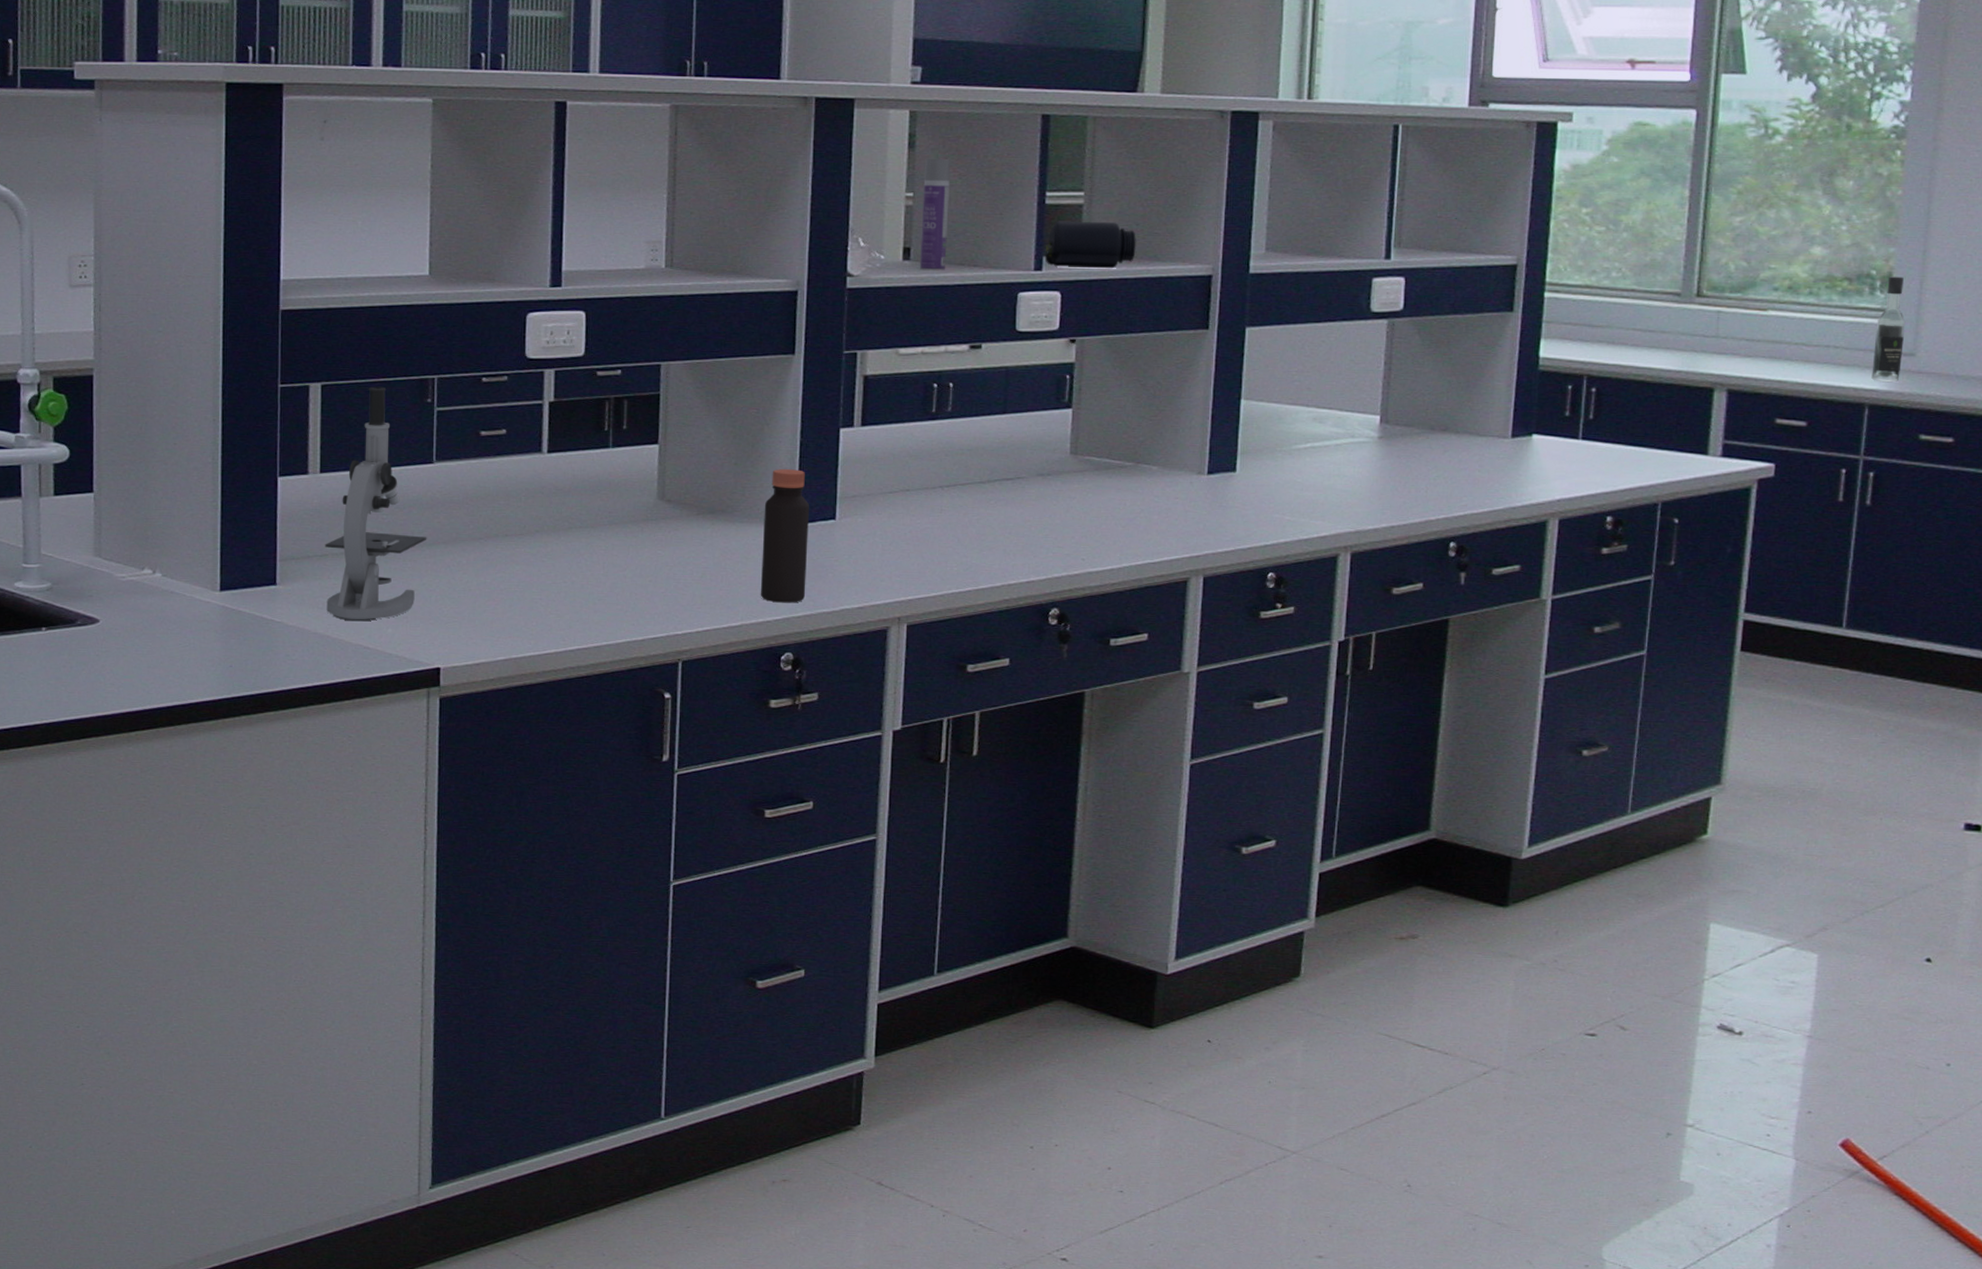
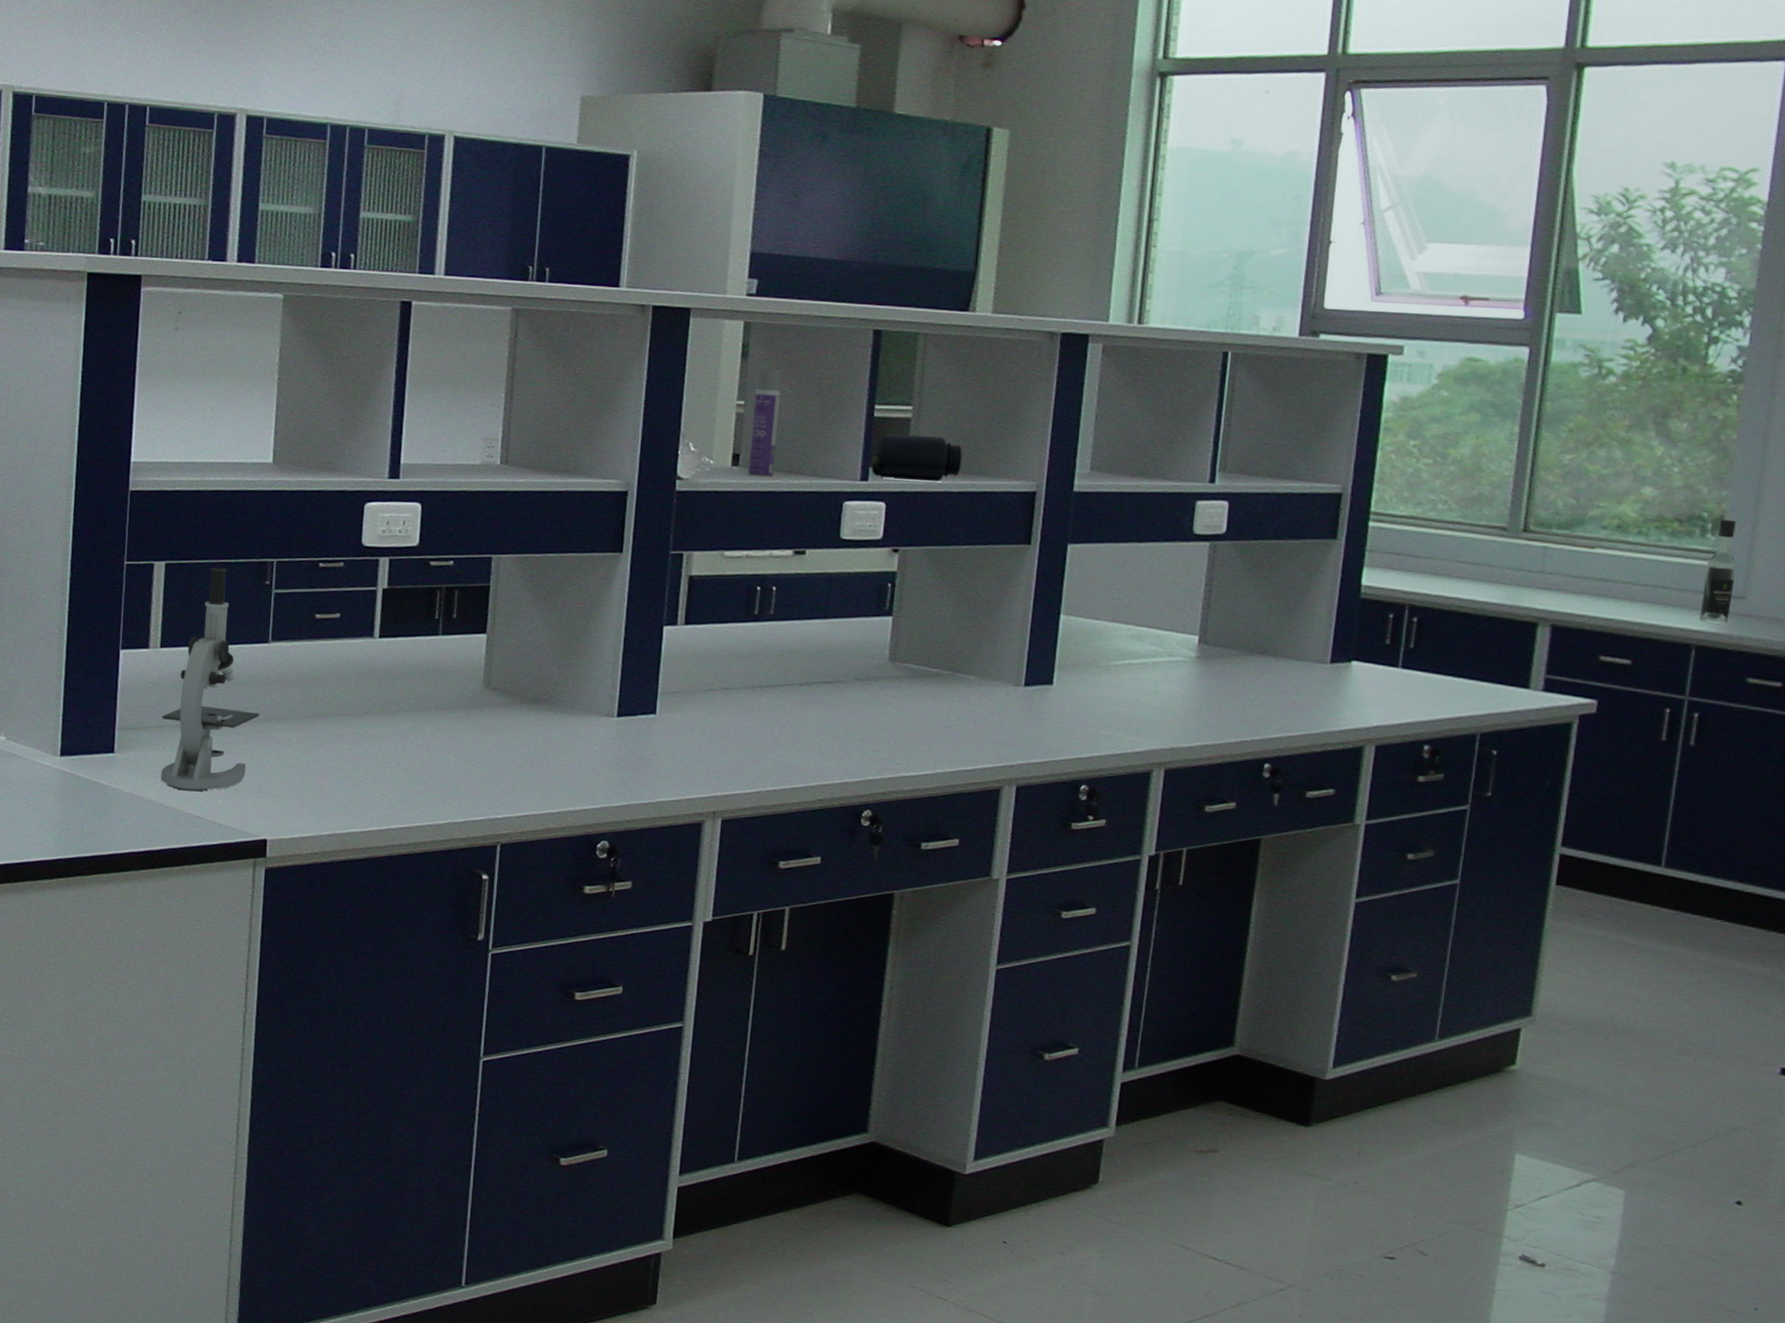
bottle: present [760,469,810,603] -> none [579,663,631,793]

